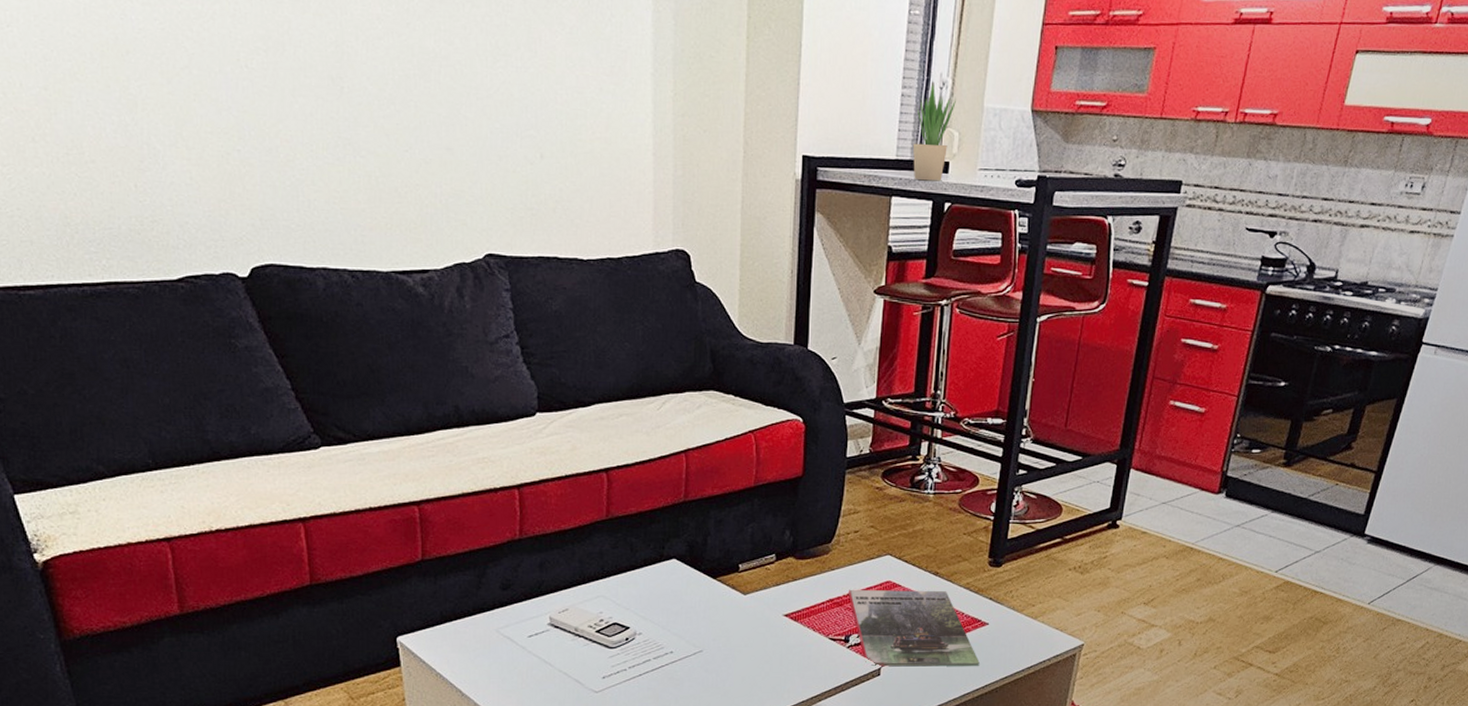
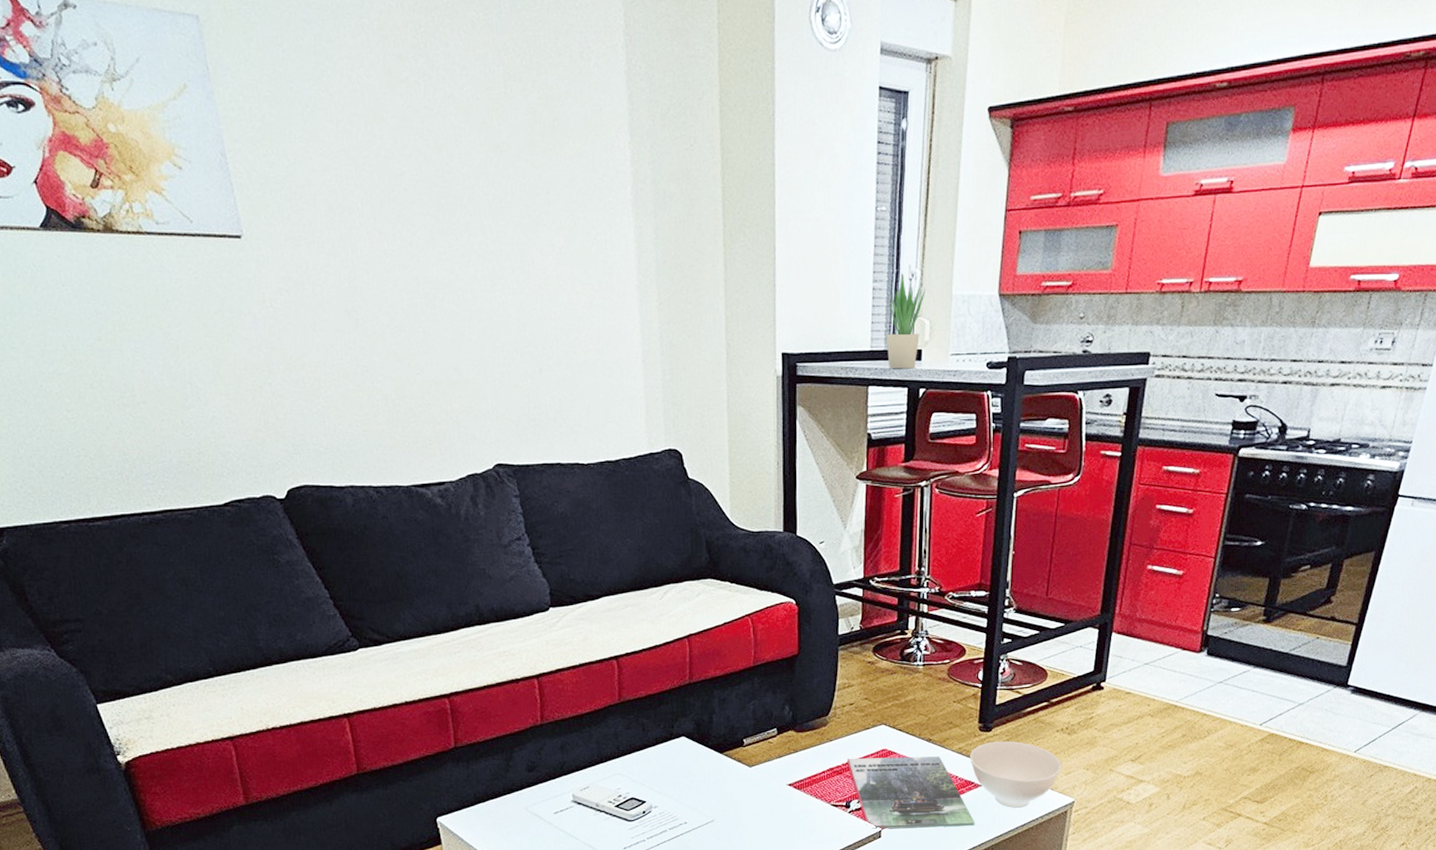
bowl: none [977,578,1073,650] -> present [969,741,1062,809]

